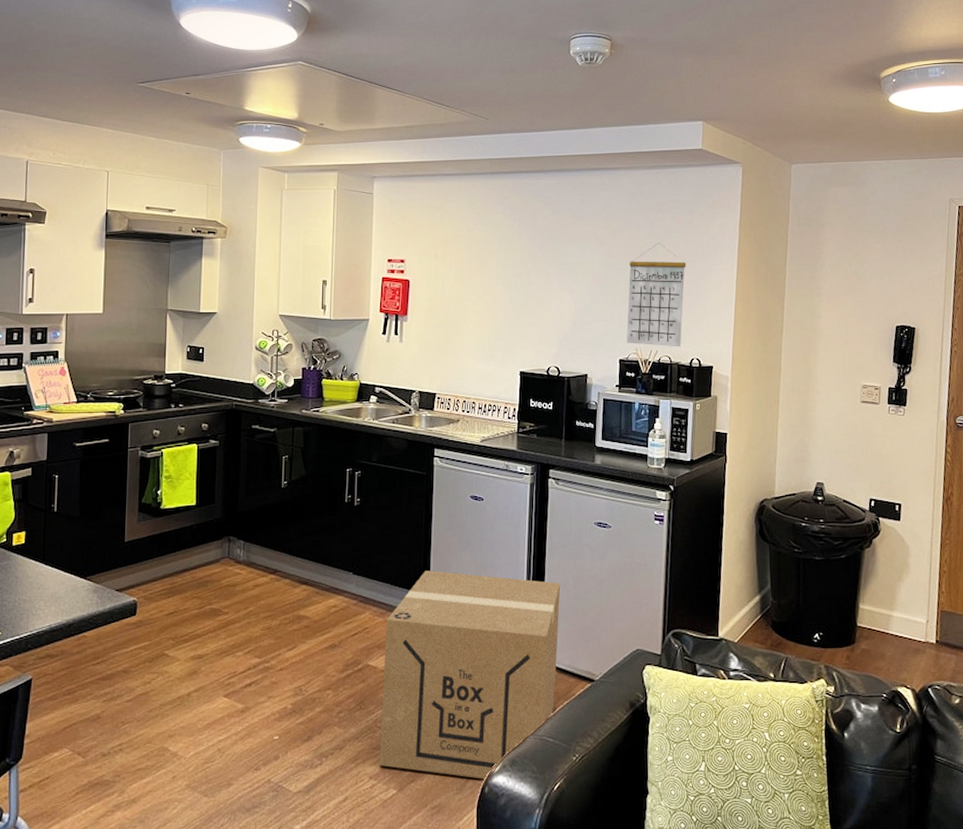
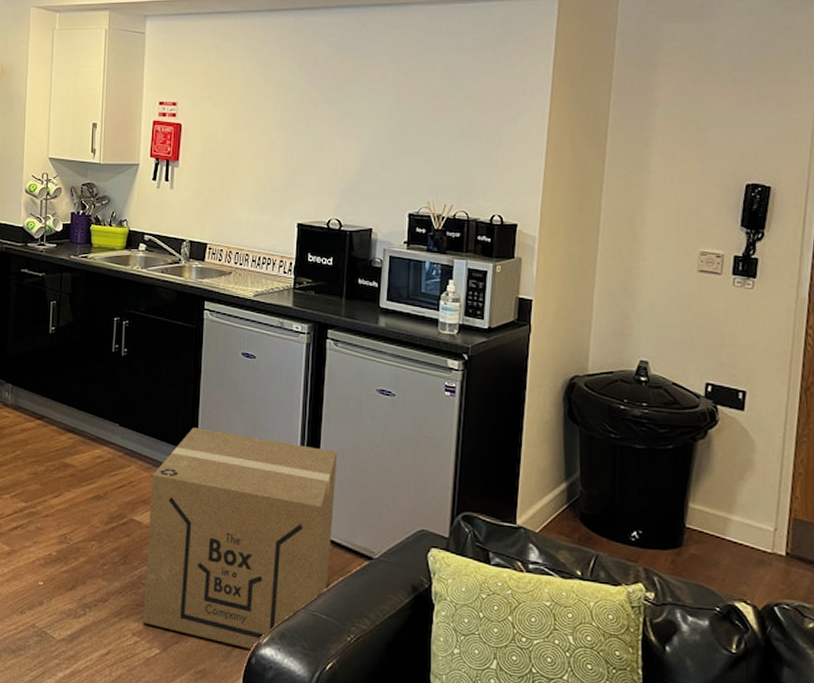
calendar: present [626,243,686,347] -> none [417,85,489,202]

